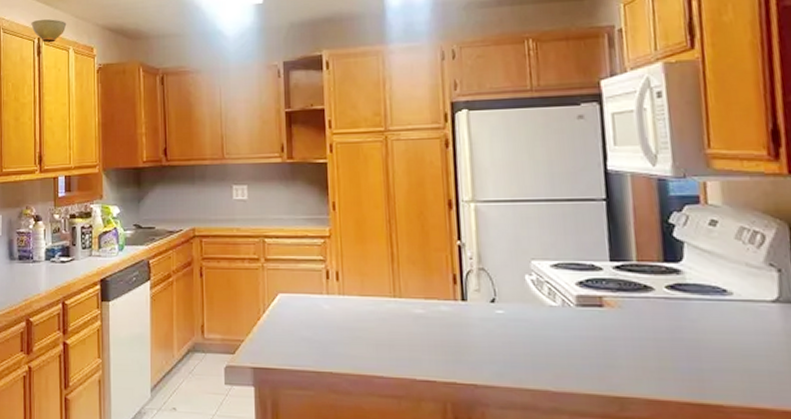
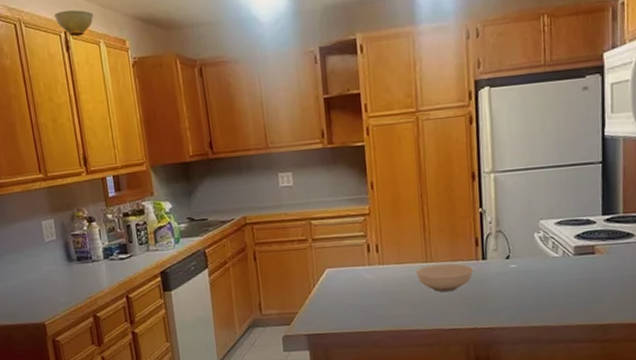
bowl: none [381,301,450,335] -> present [415,263,473,293]

